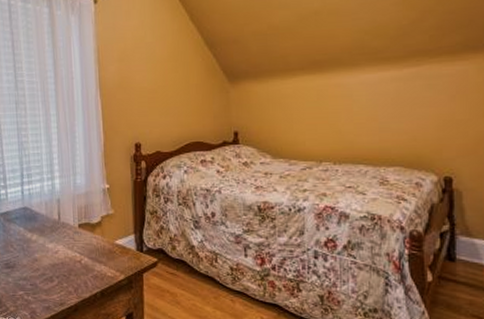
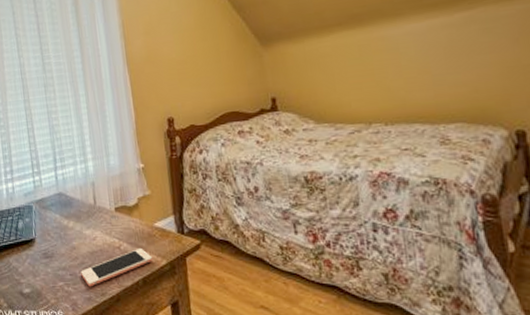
cell phone: none [41,262,112,297] -> present [81,247,153,287]

